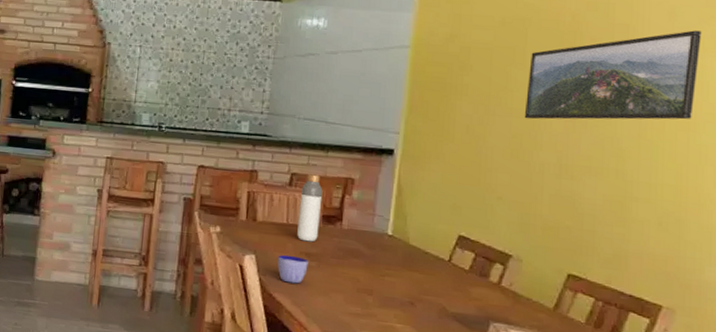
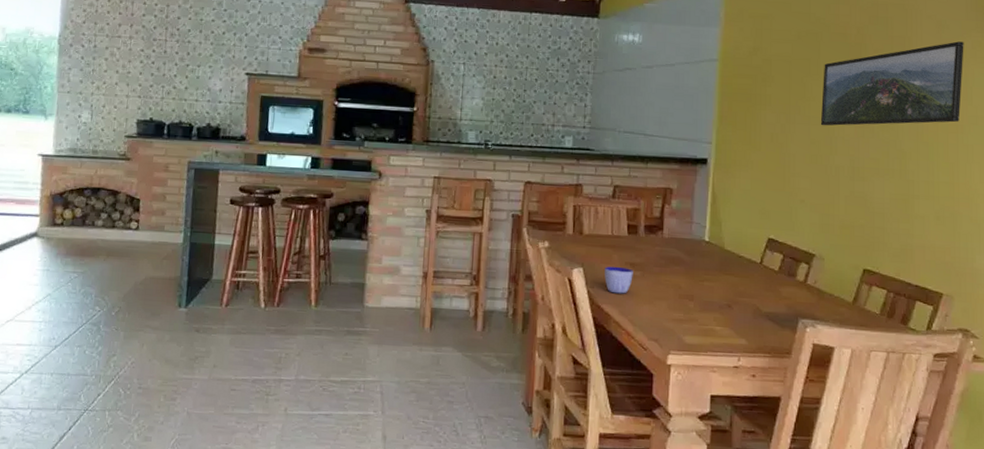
bottle: present [297,174,323,242] -> none [622,186,644,252]

